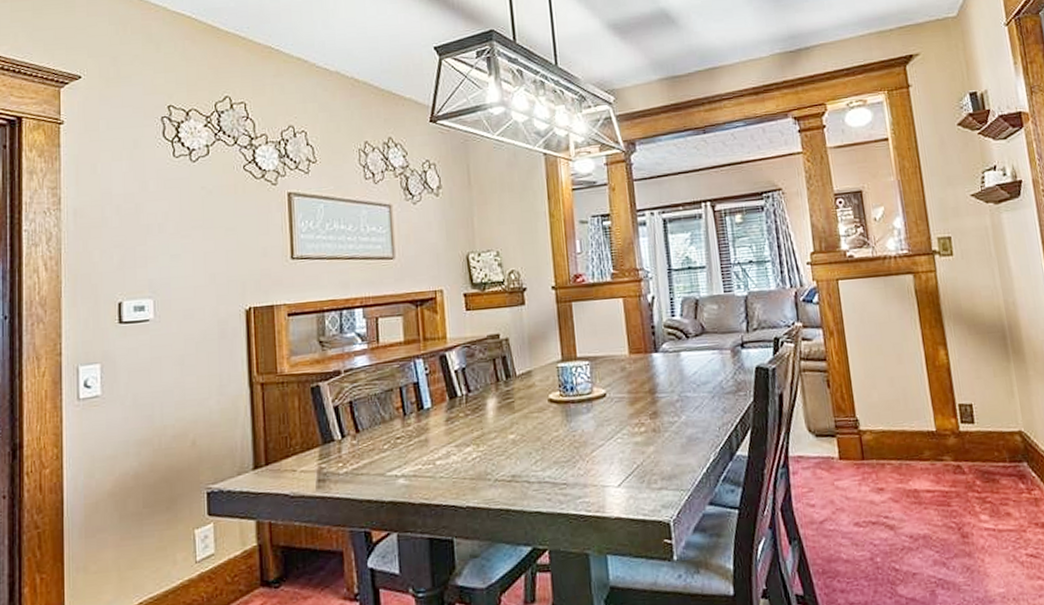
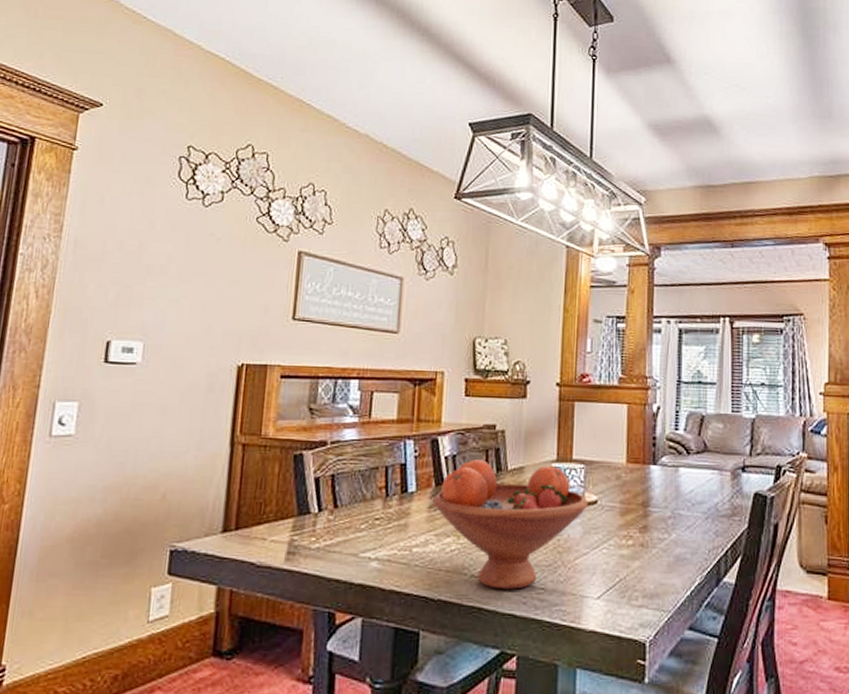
fruit bowl: none [448,366,598,490] -> present [432,458,588,590]

